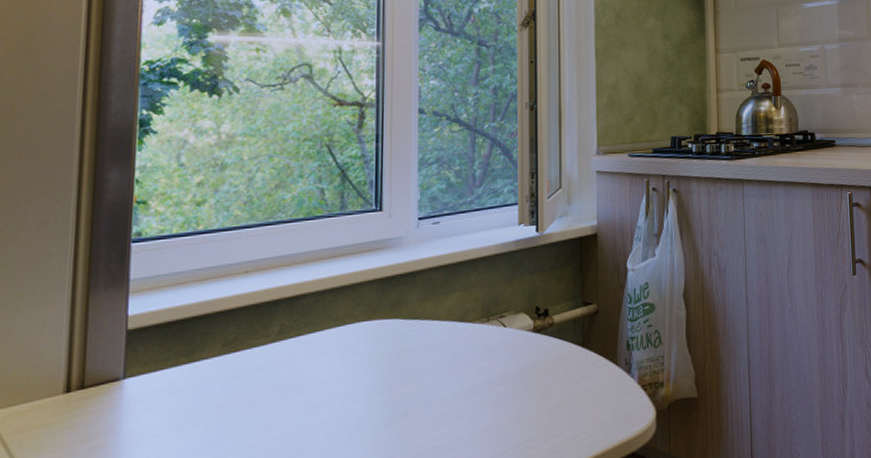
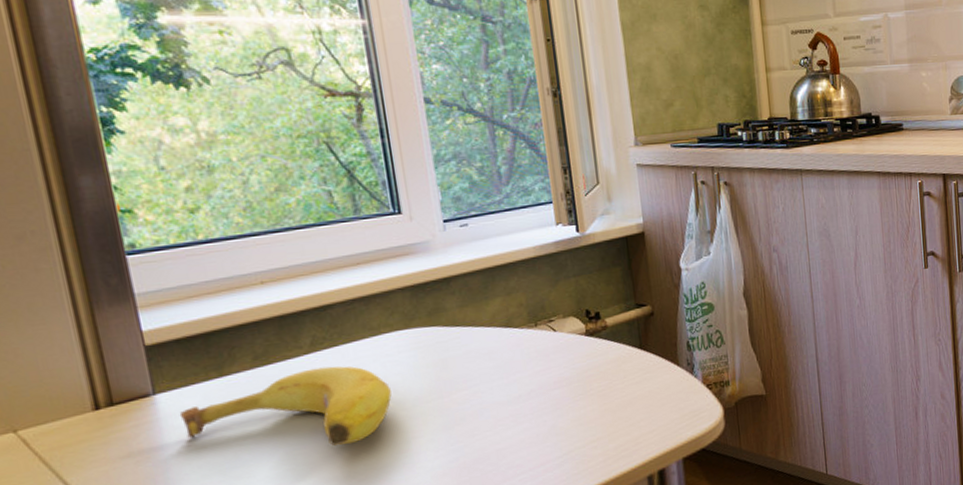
fruit: none [142,355,344,437] -> present [179,366,392,446]

